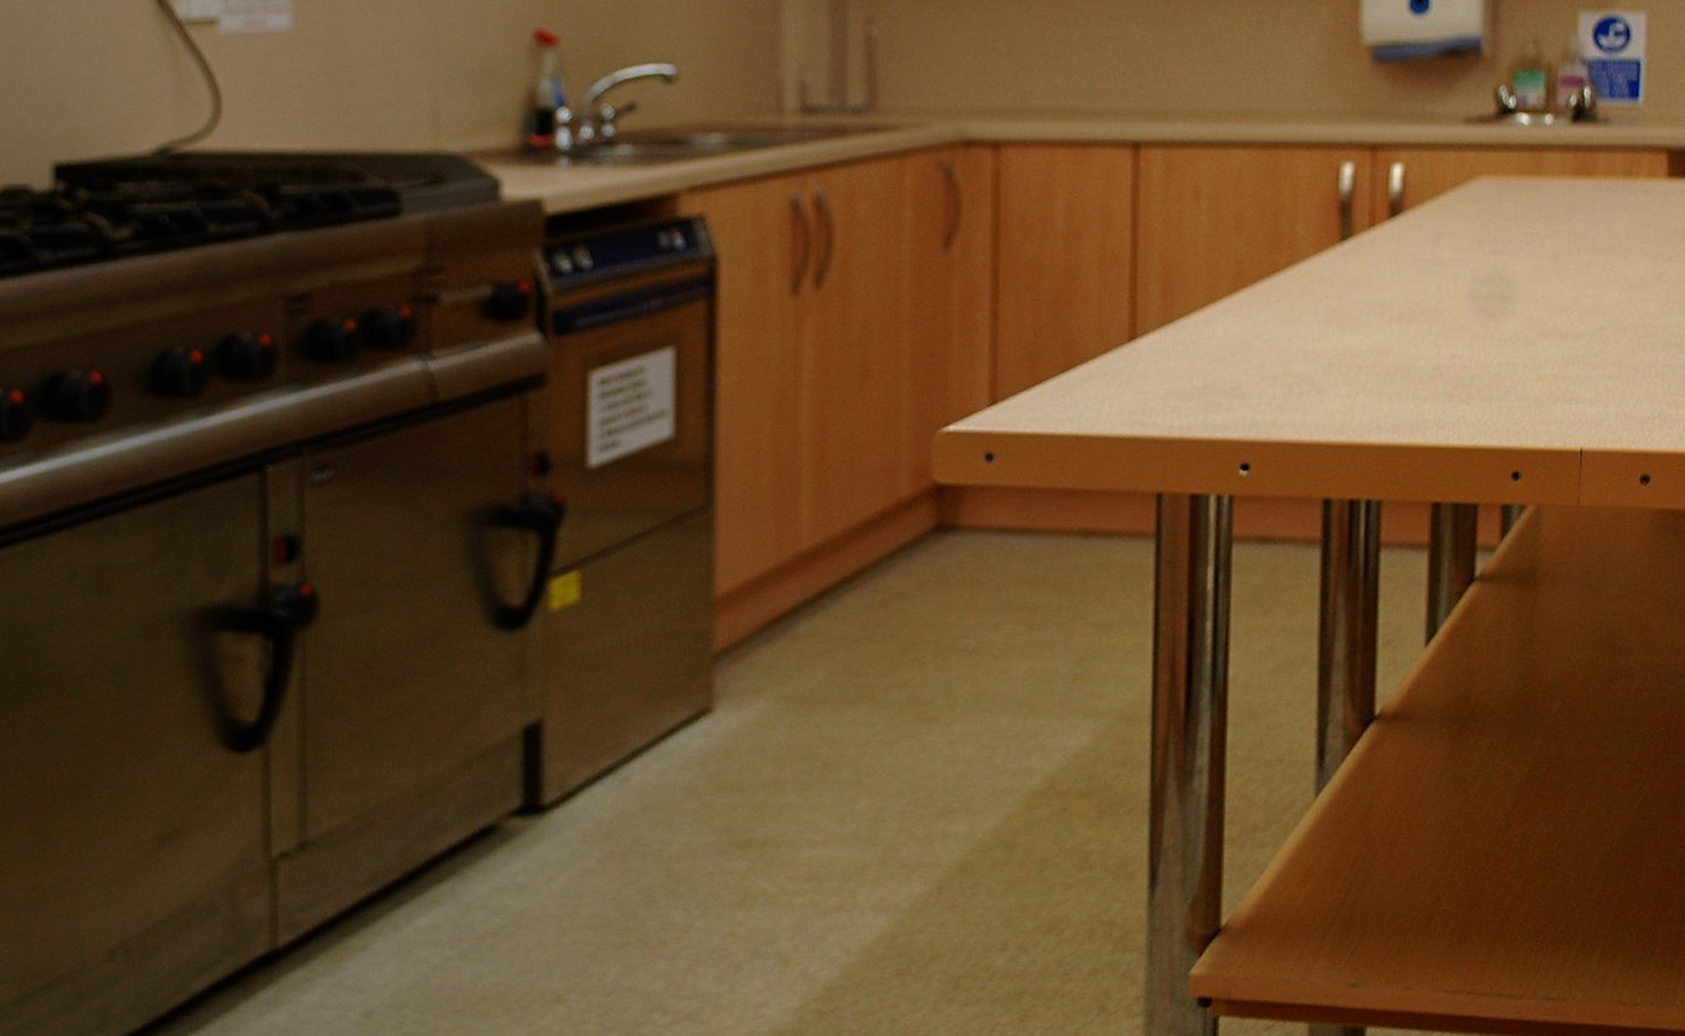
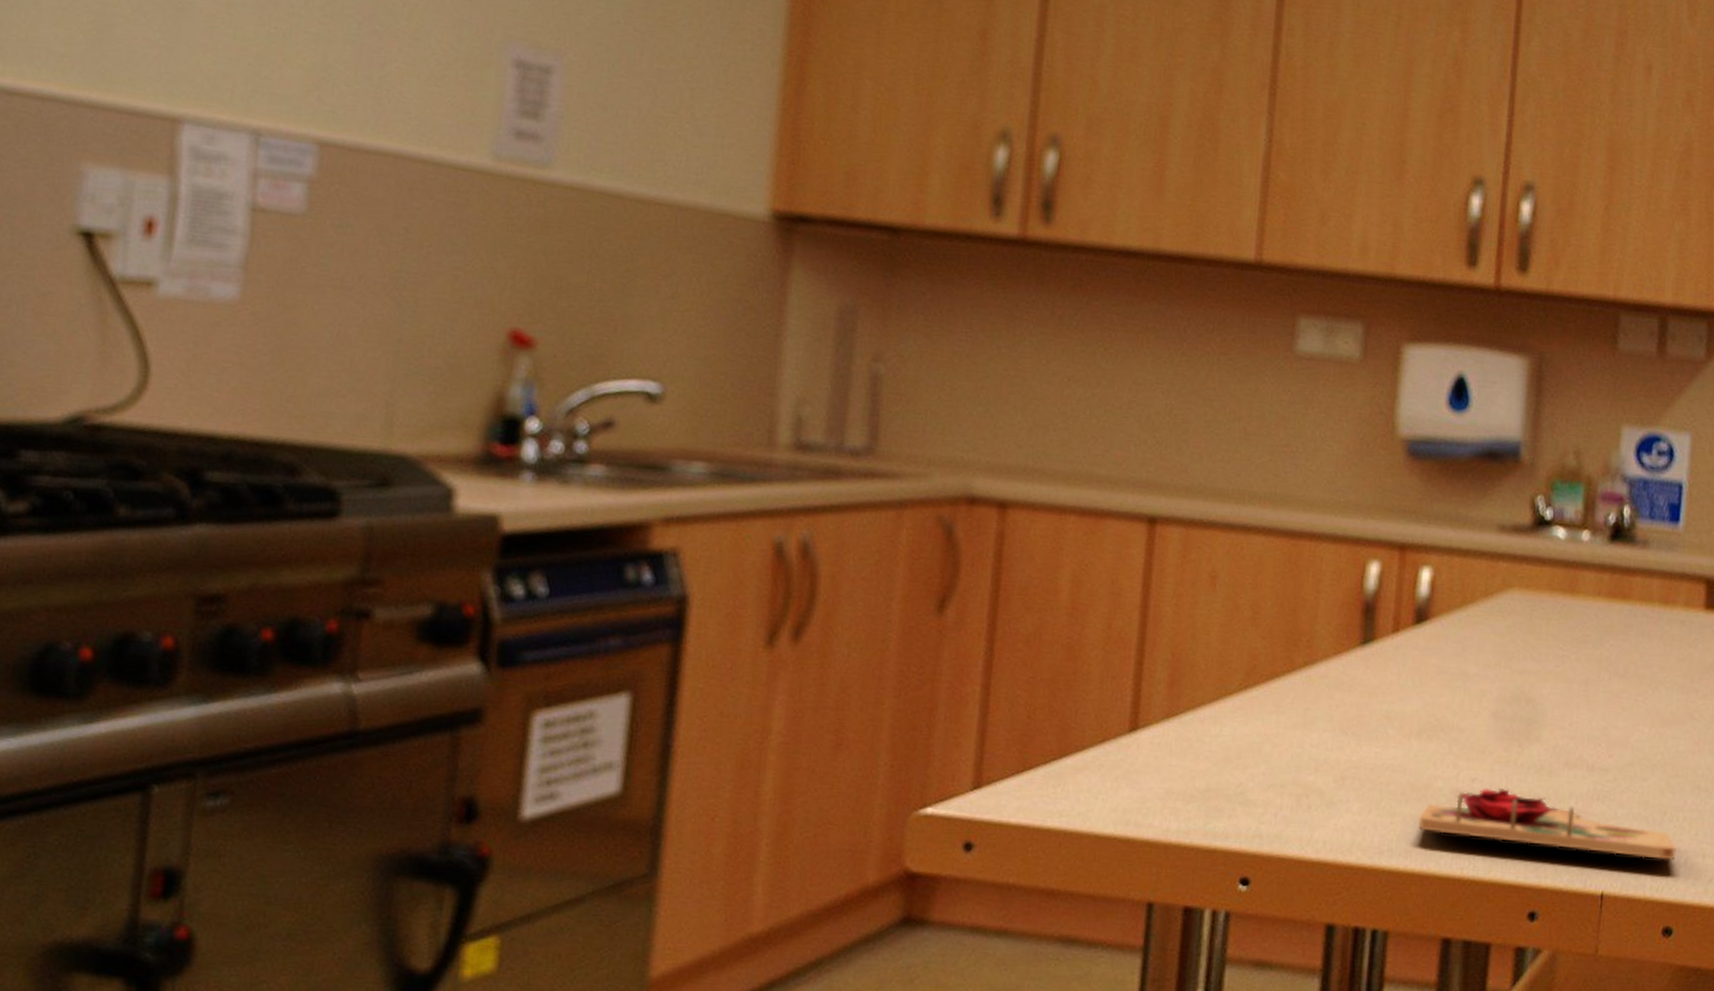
cutting board: none [1404,362,1650,414] -> present [1418,787,1676,860]

